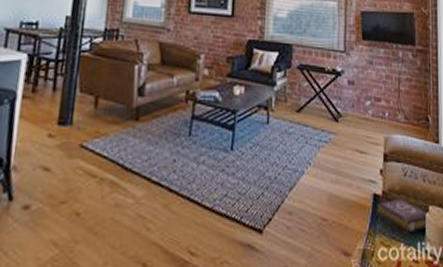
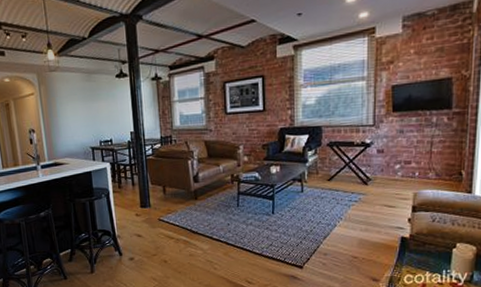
book: present [375,199,429,233] -> none [403,239,457,264]

